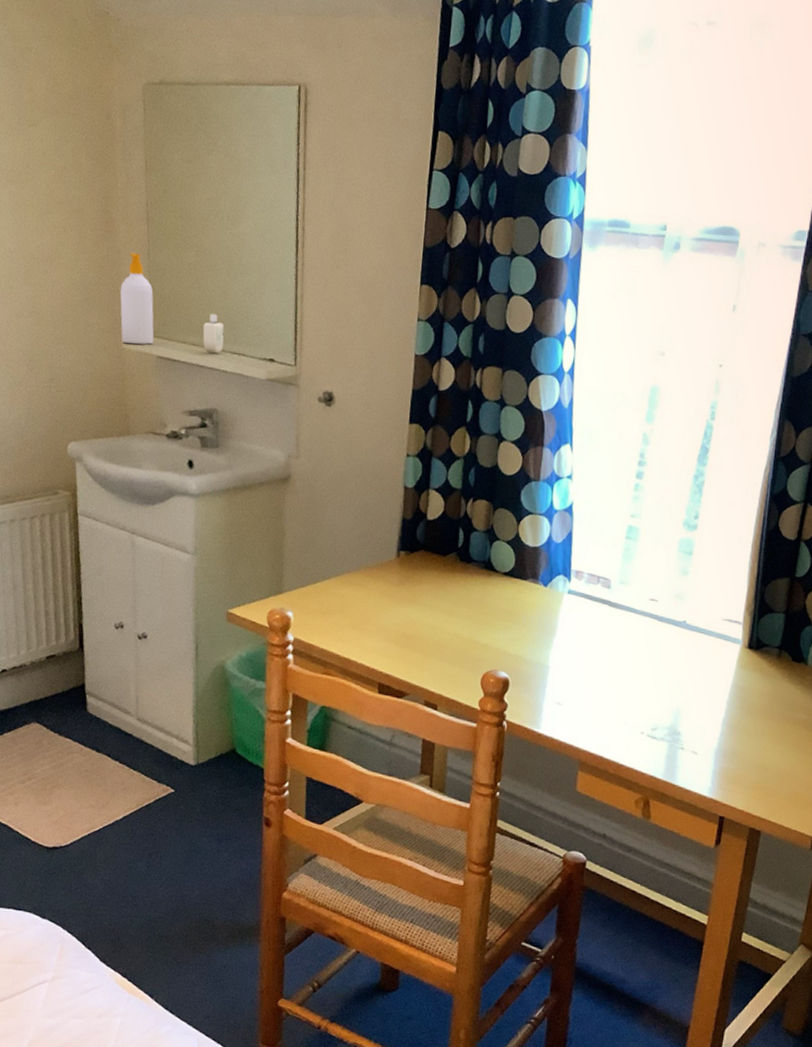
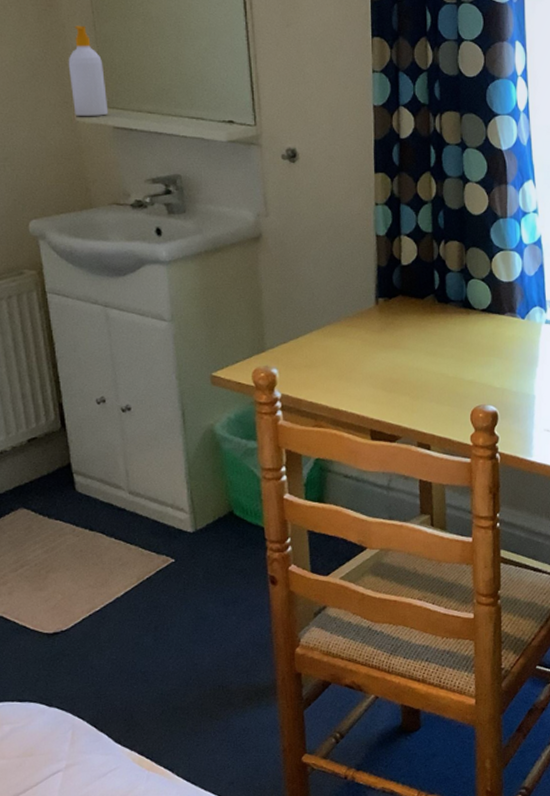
perfume: present [202,313,224,354] -> none [157,80,181,120]

